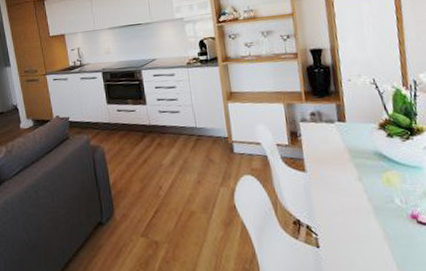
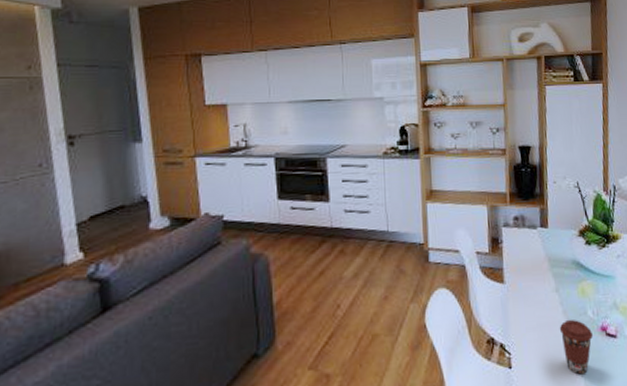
coffee cup: none [365,206,403,259] -> present [559,319,594,375]

